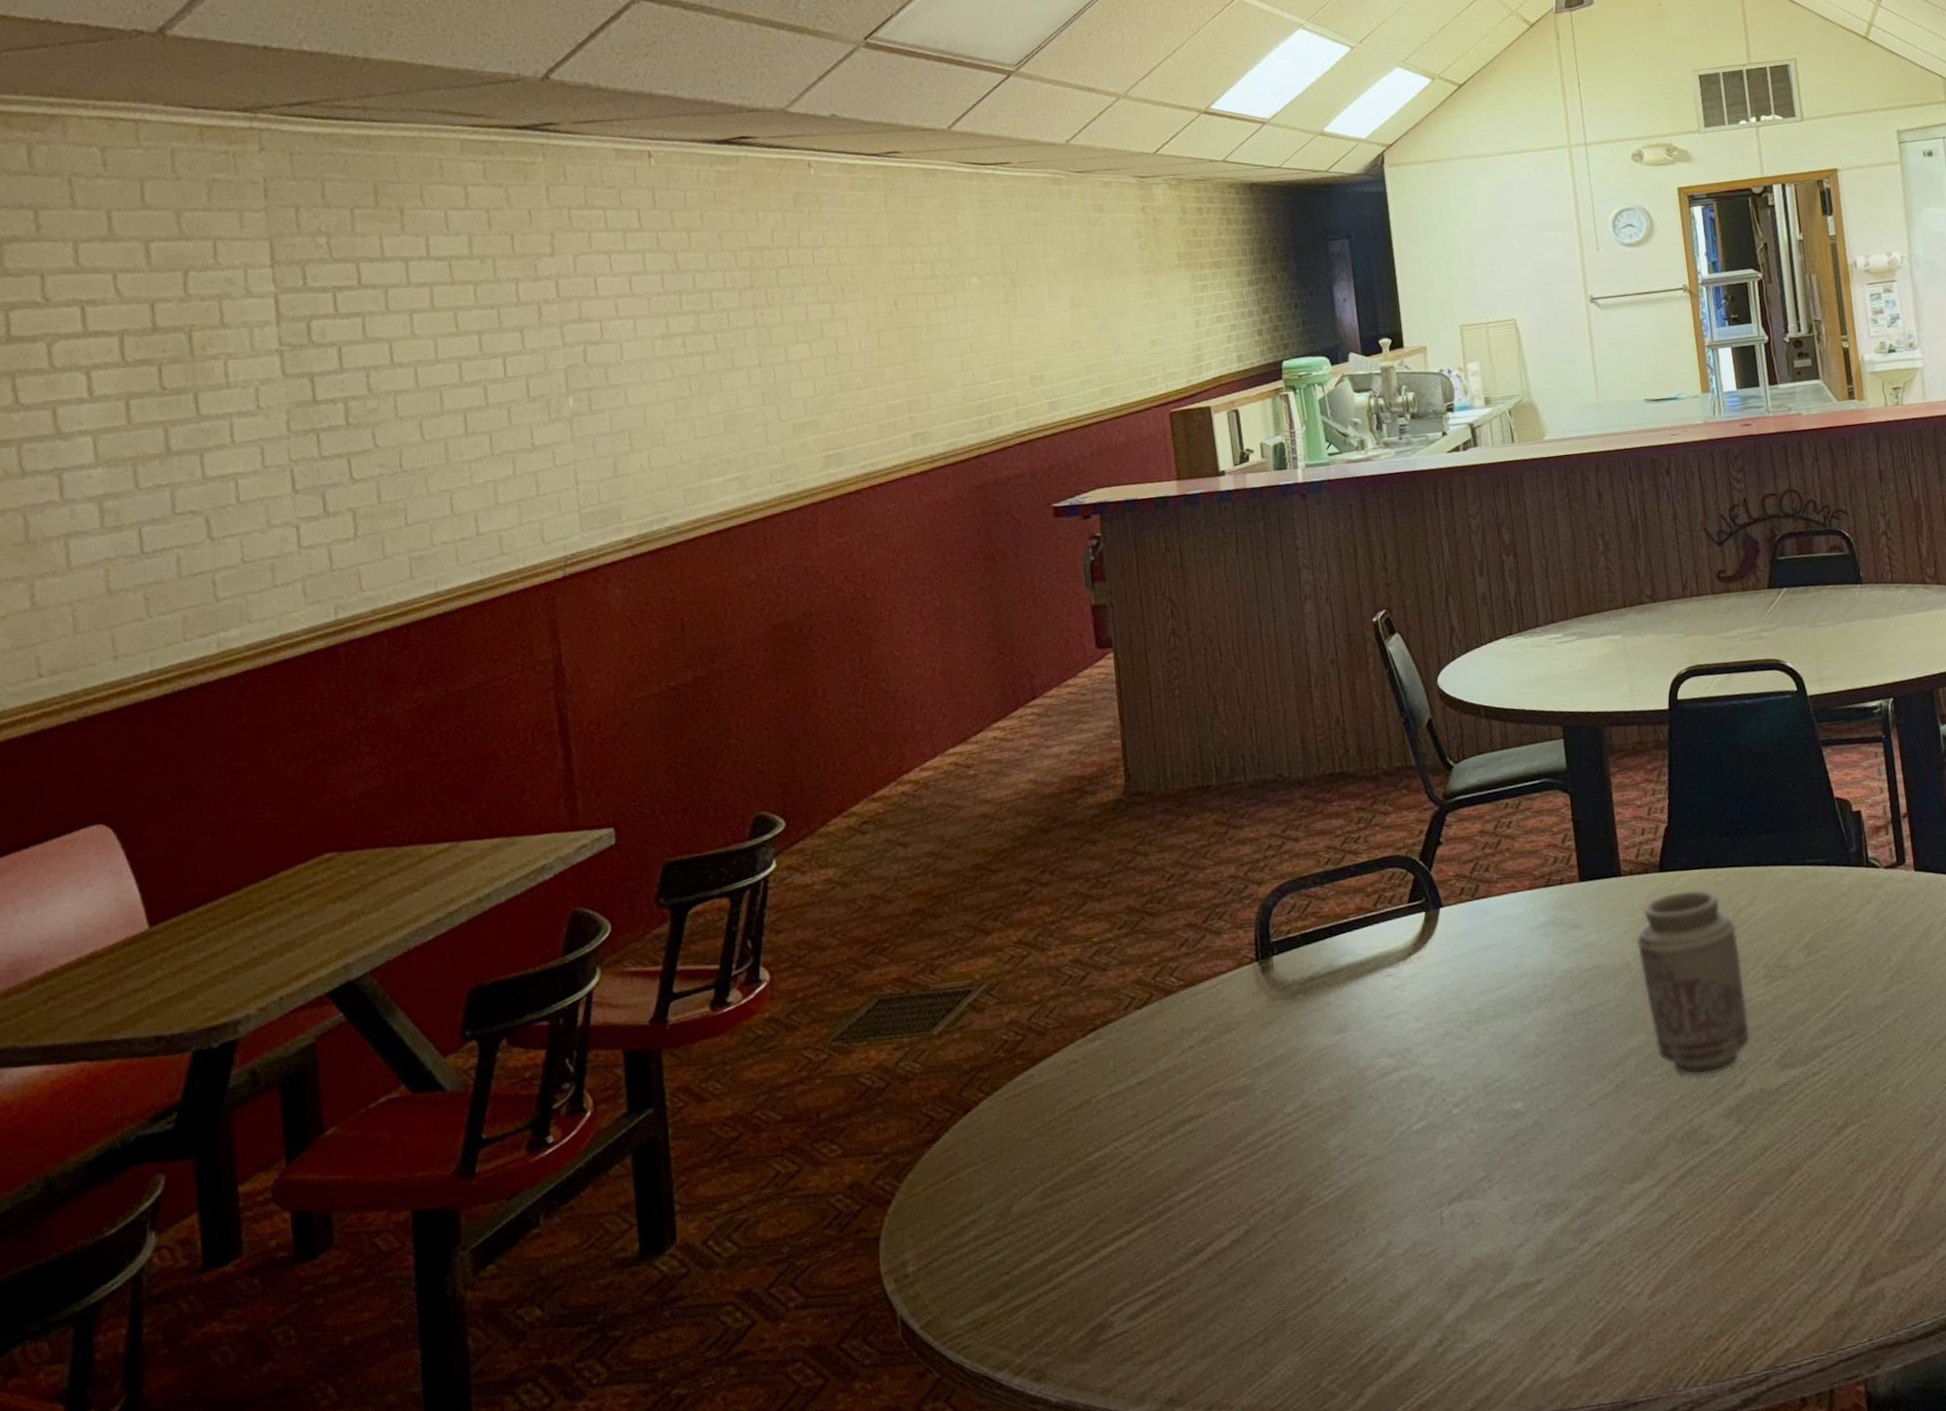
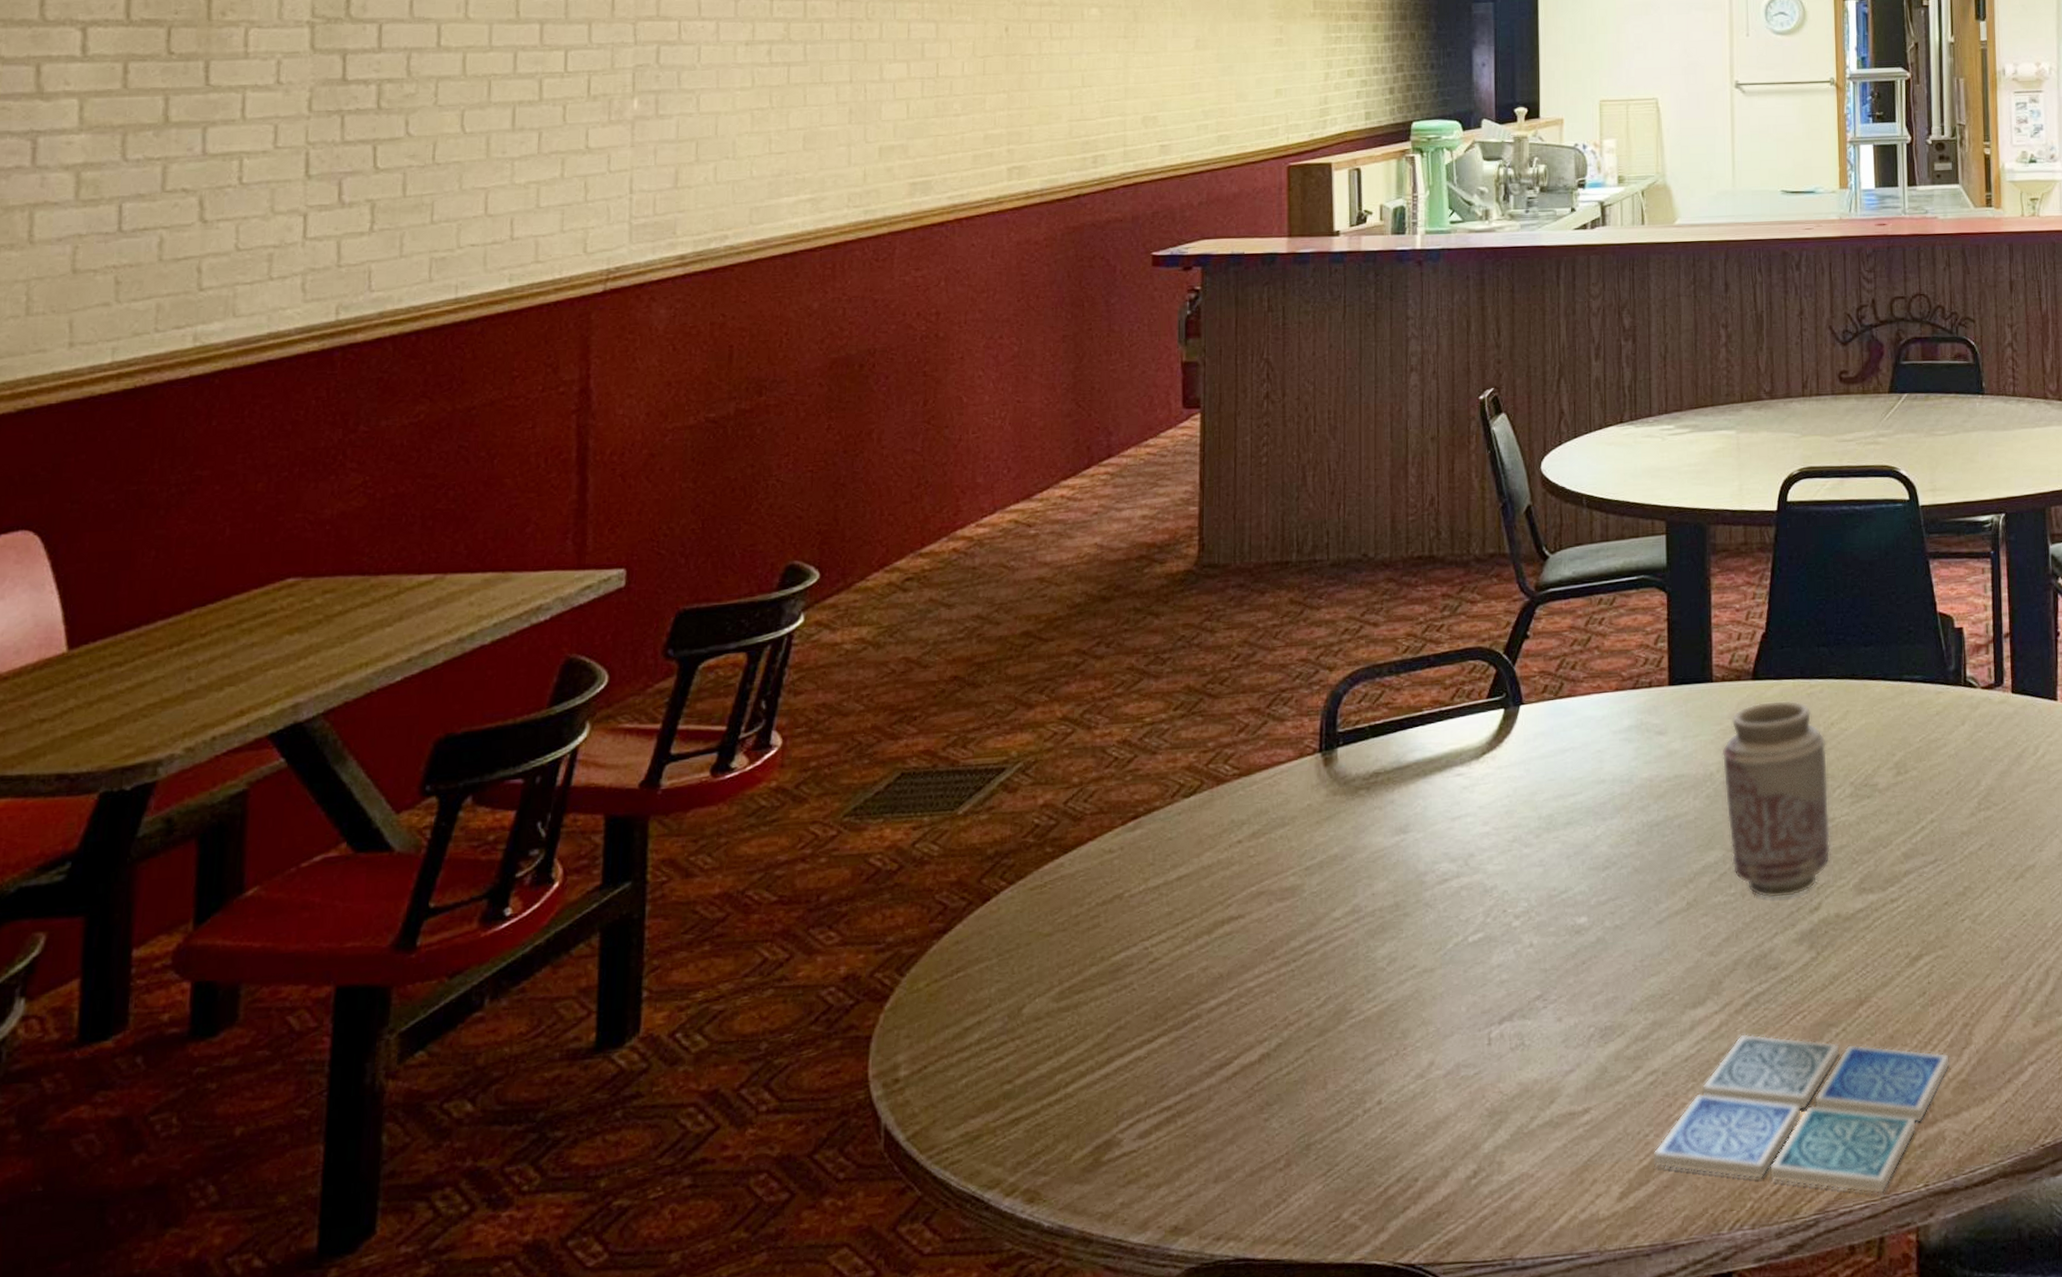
drink coaster: none [1605,1204,1884,1349] -> present [1652,1034,1951,1194]

